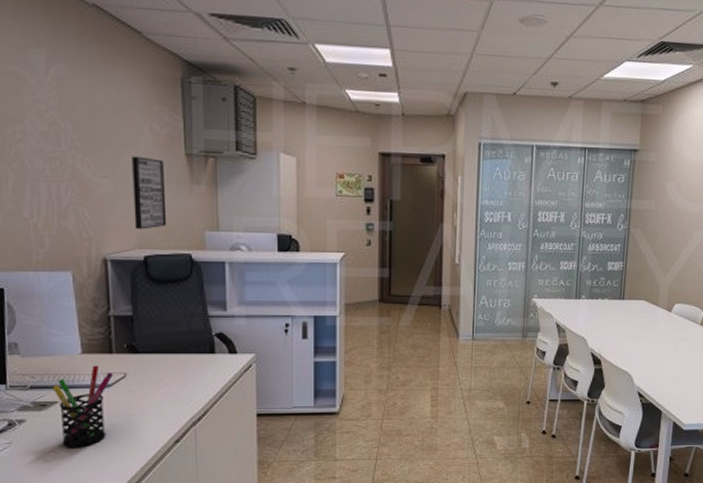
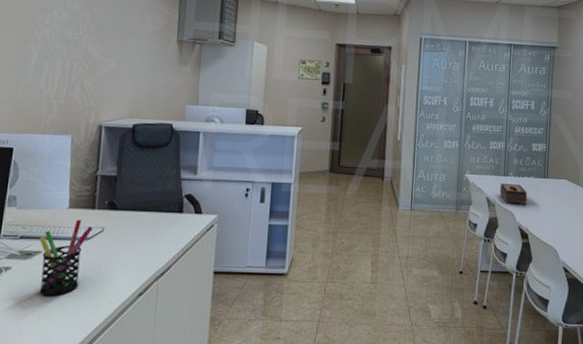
wall art: present [132,156,167,230] -> none [128,41,159,102]
tissue box: none [570,307,602,329] -> present [499,184,528,205]

